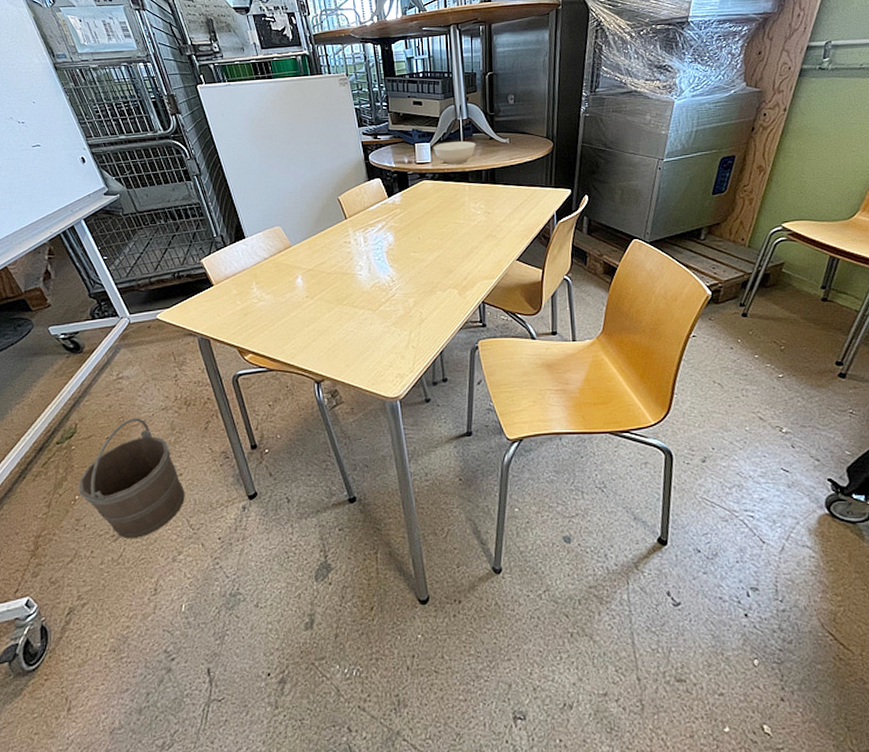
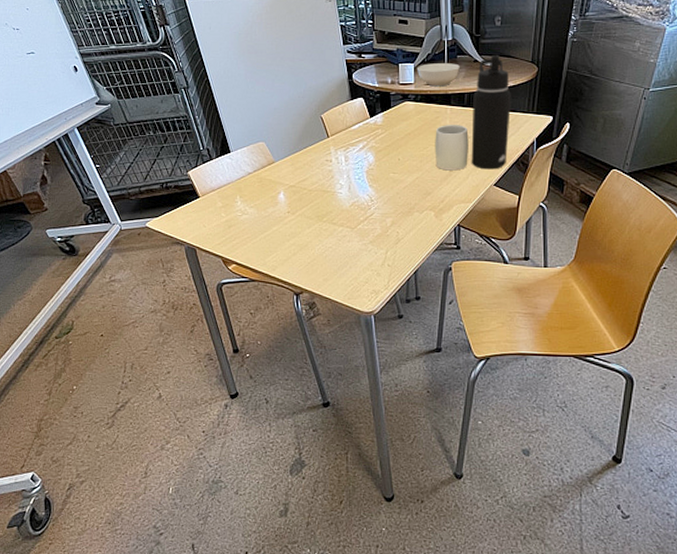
bucket: present [77,418,185,538] -> none [75,318,172,427]
mug: none [454,201,489,248] -> present [435,125,469,171]
water bottle: none [491,131,529,245] -> present [471,54,511,170]

